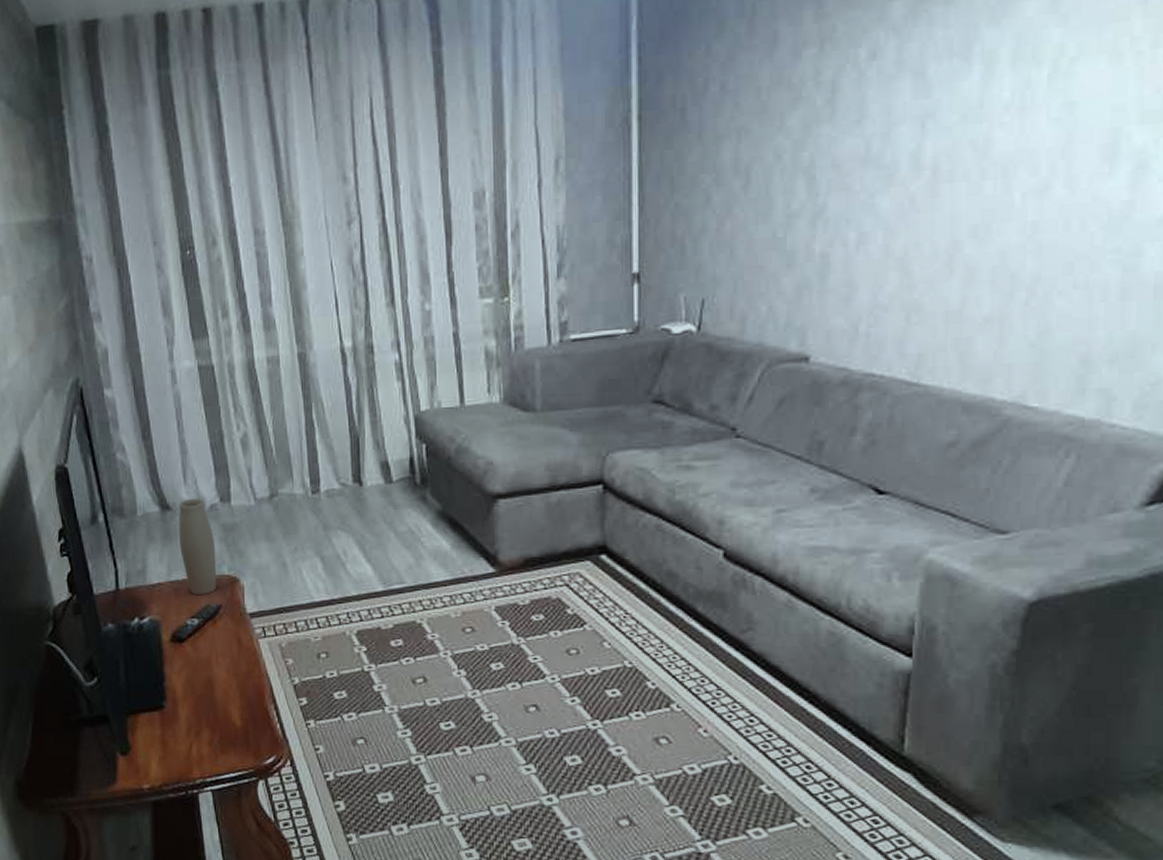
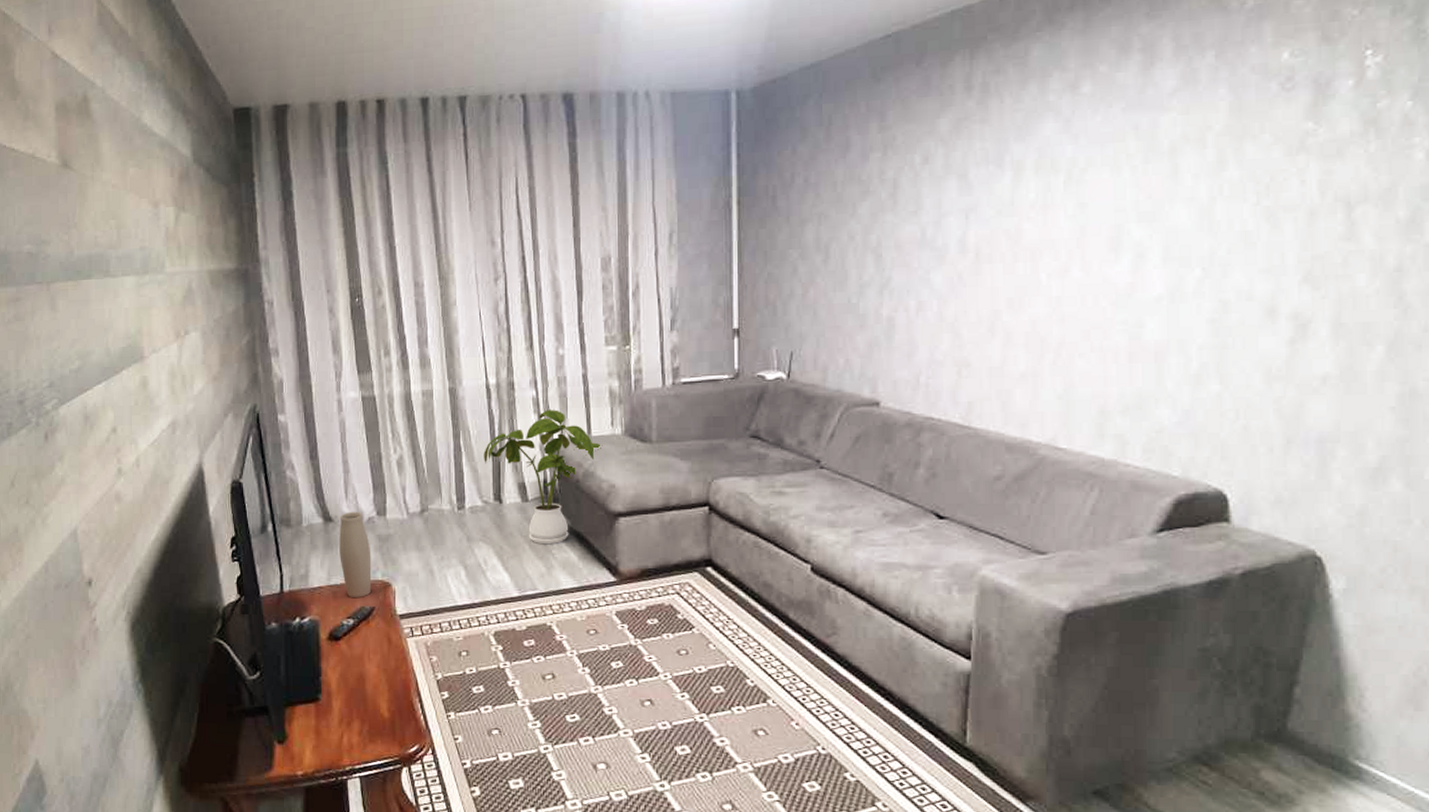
house plant: none [340,375,478,532] -> present [484,410,603,545]

